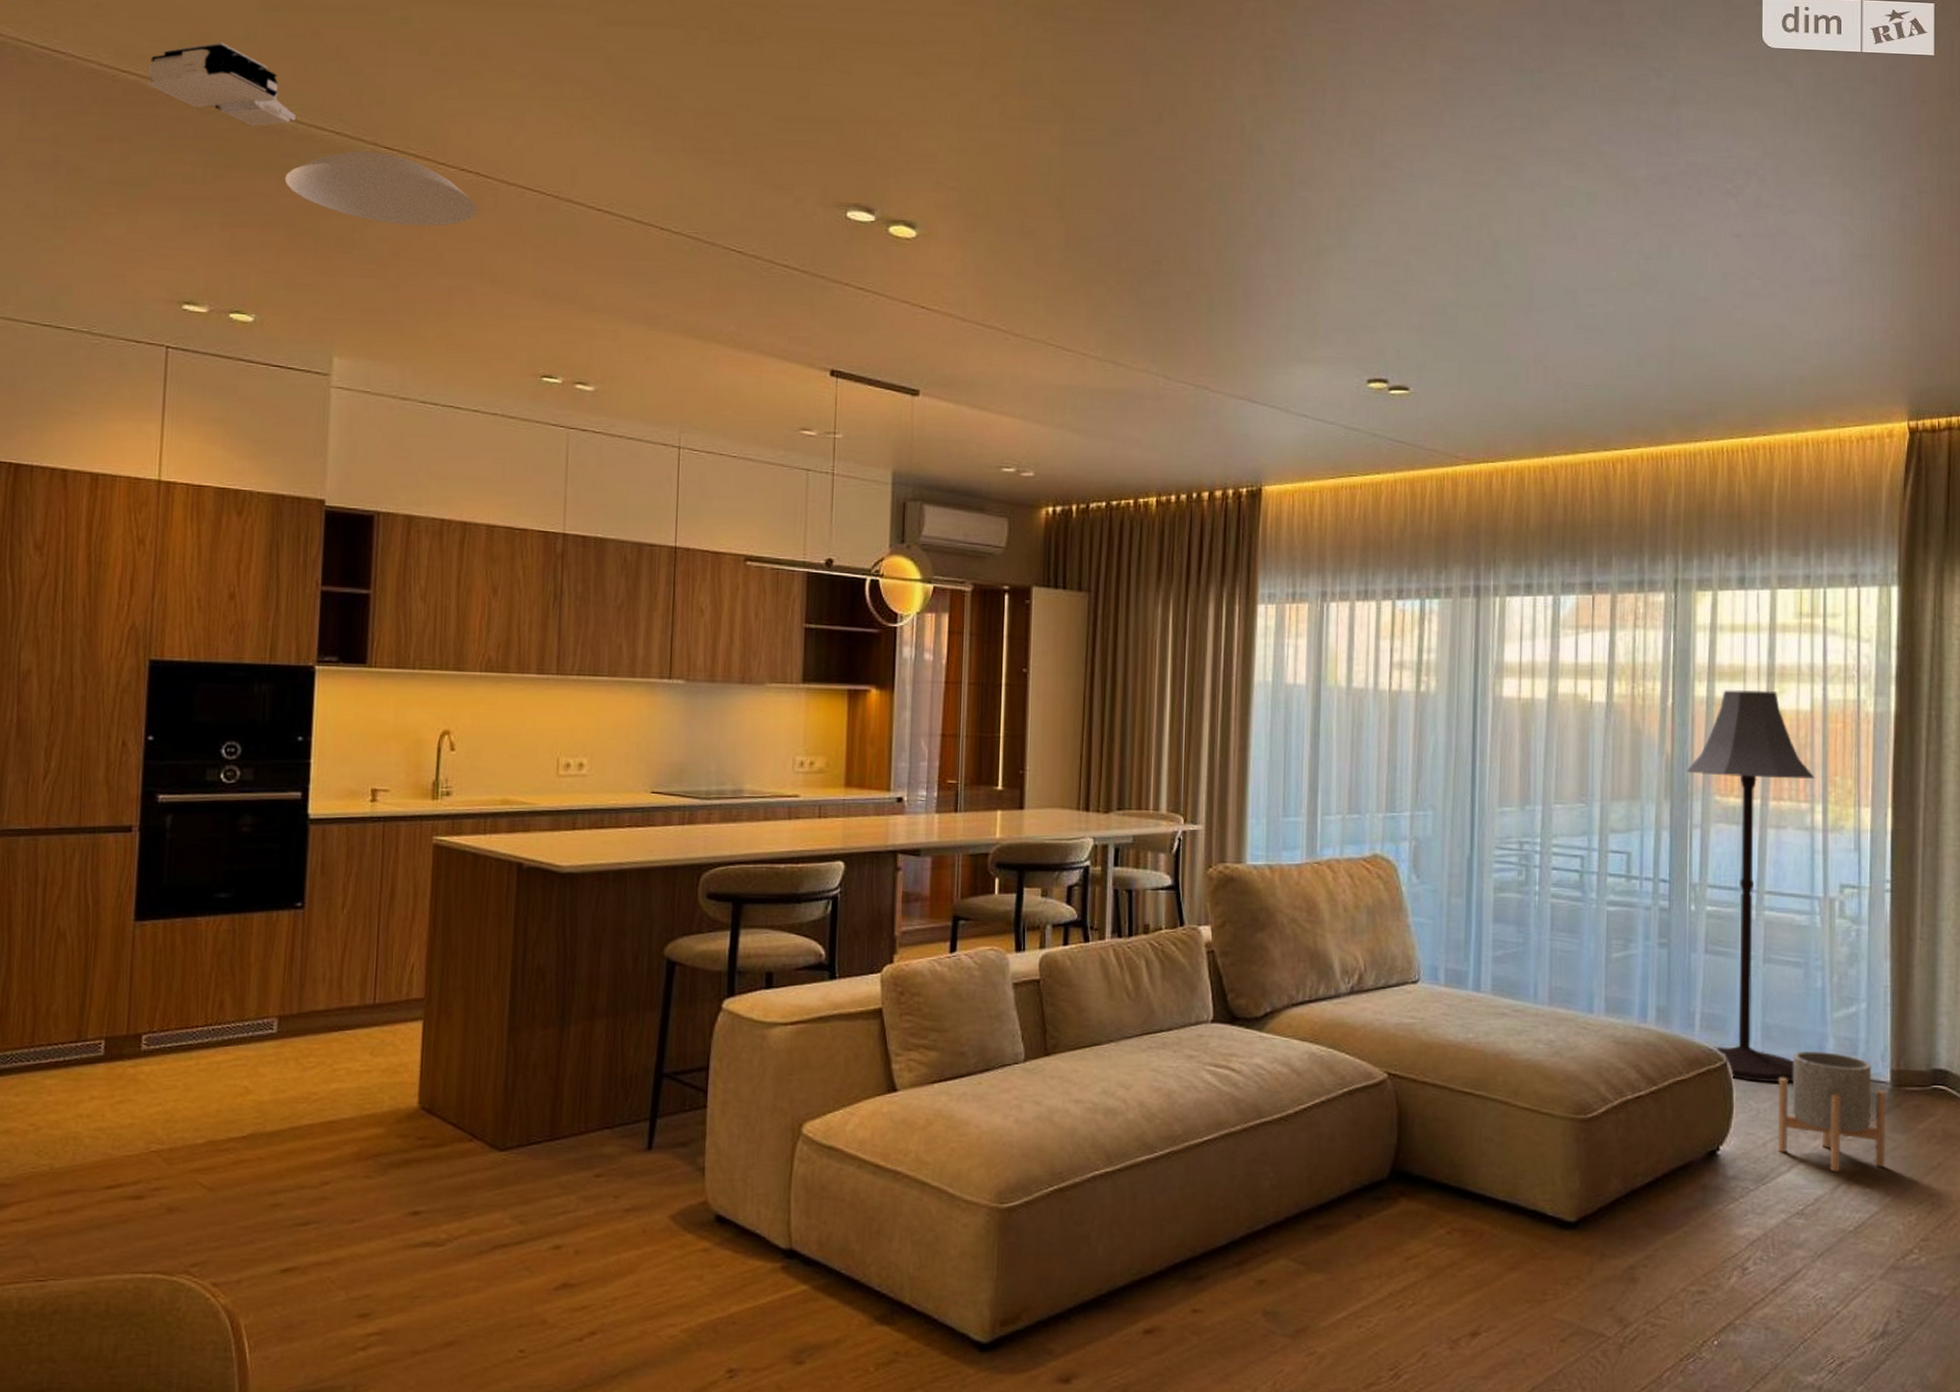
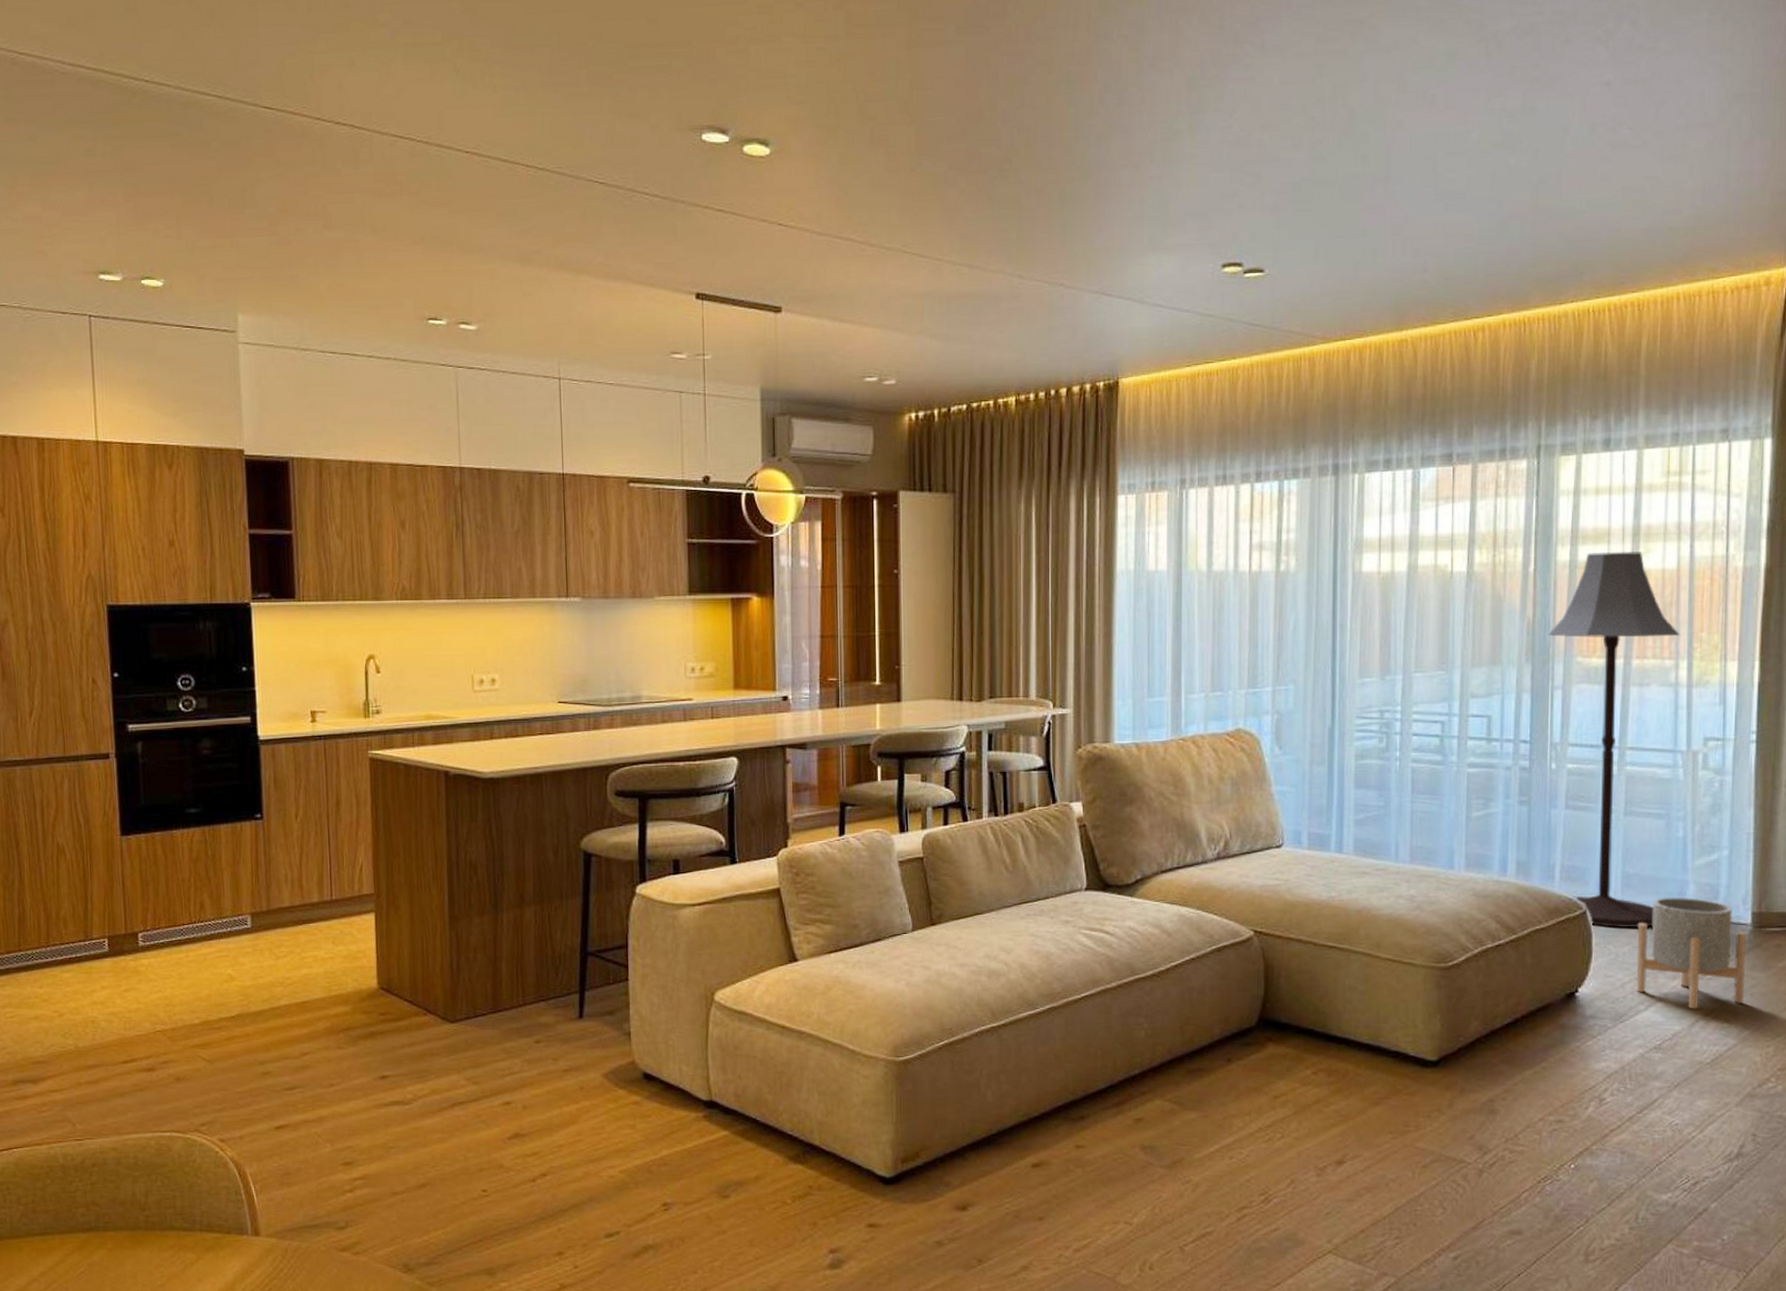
ceiling light: present [147,41,478,227] -> none [42,16,356,182]

